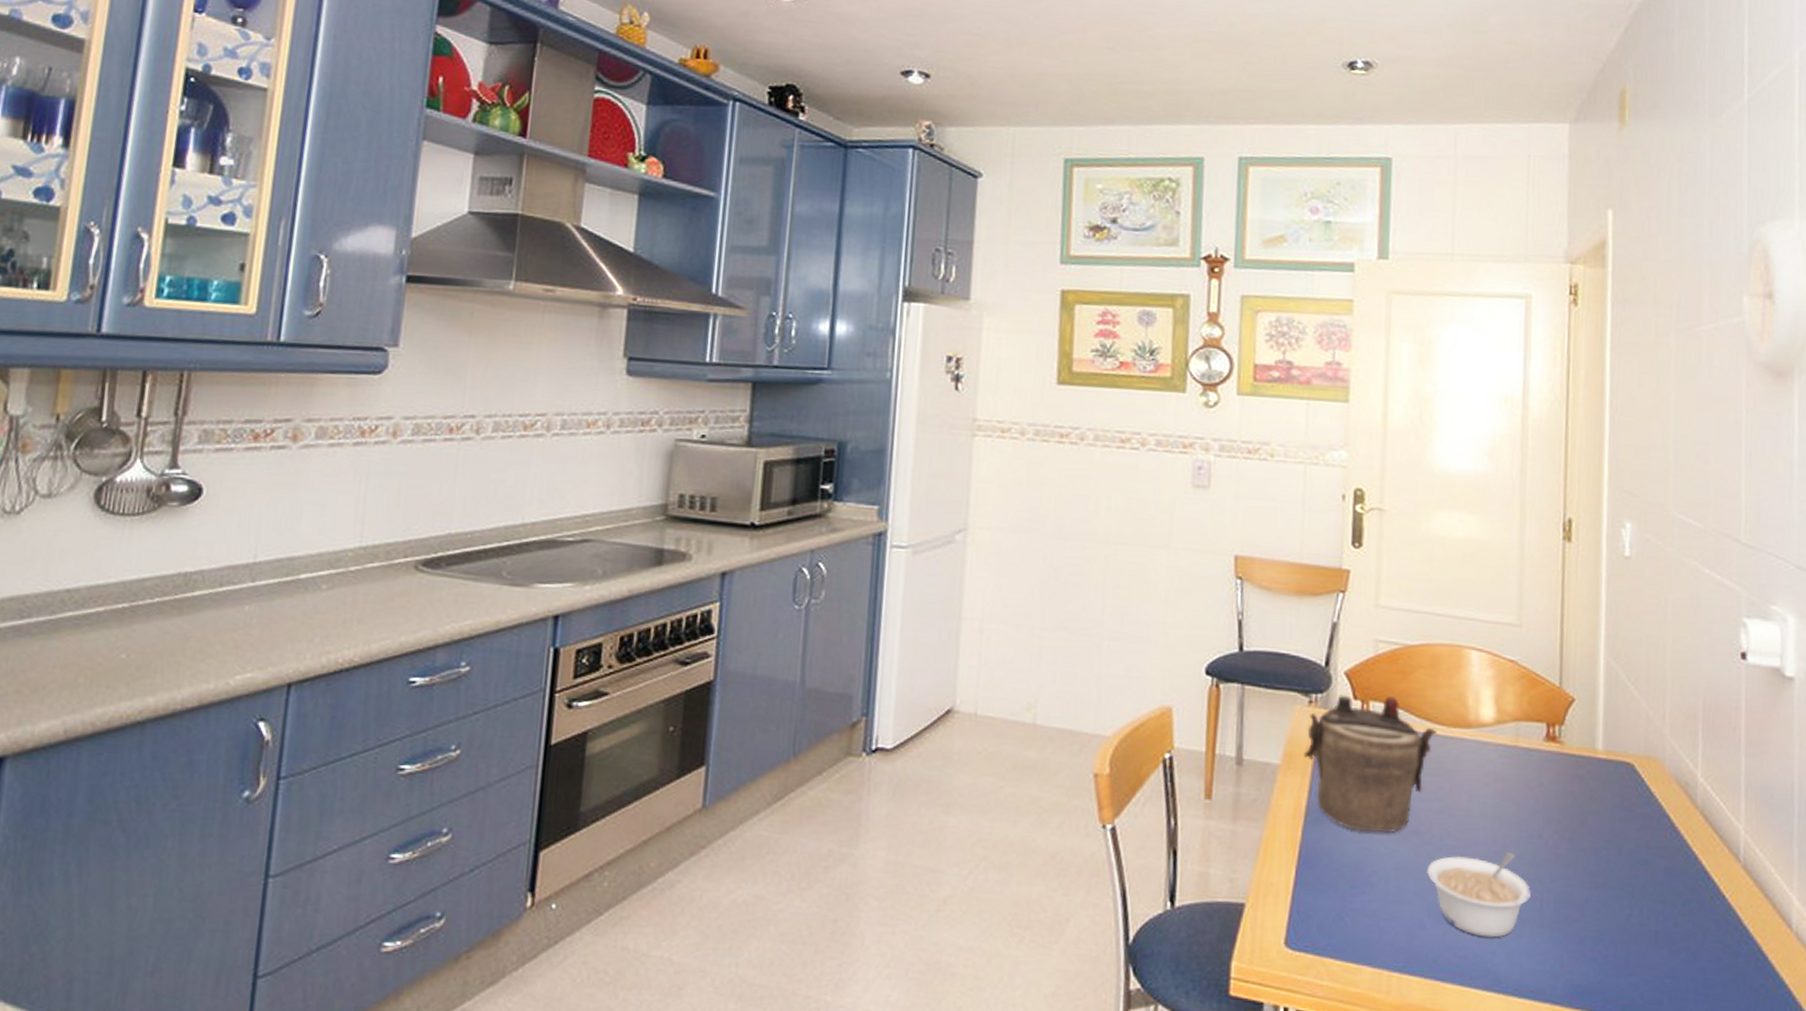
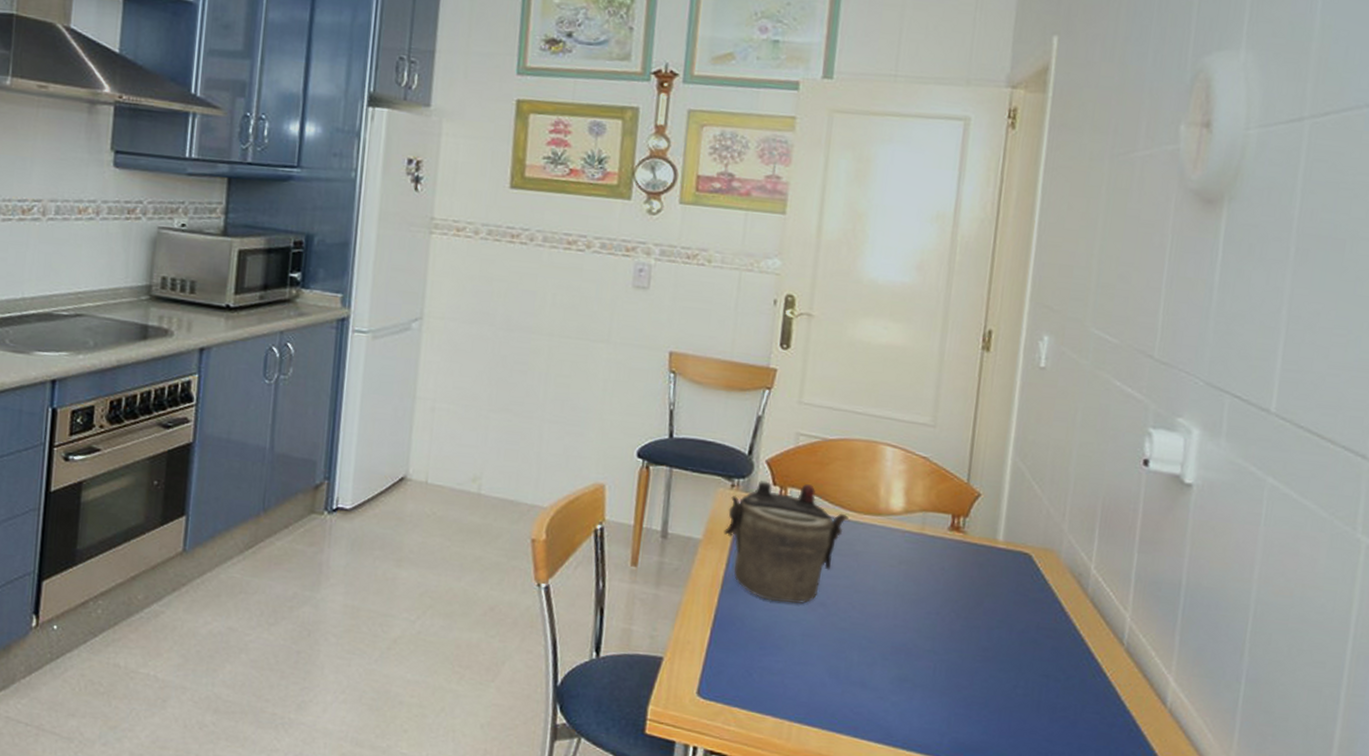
legume: present [1427,852,1531,938] -> none [831,626,926,699]

